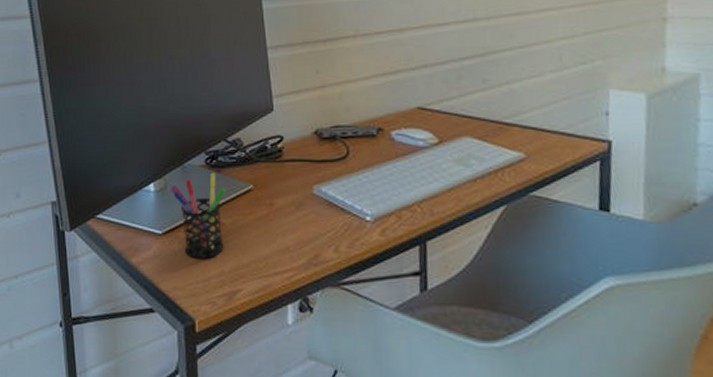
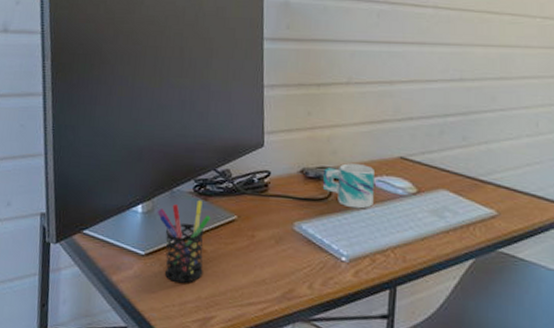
mug: none [339,119,394,166] -> present [323,163,374,209]

